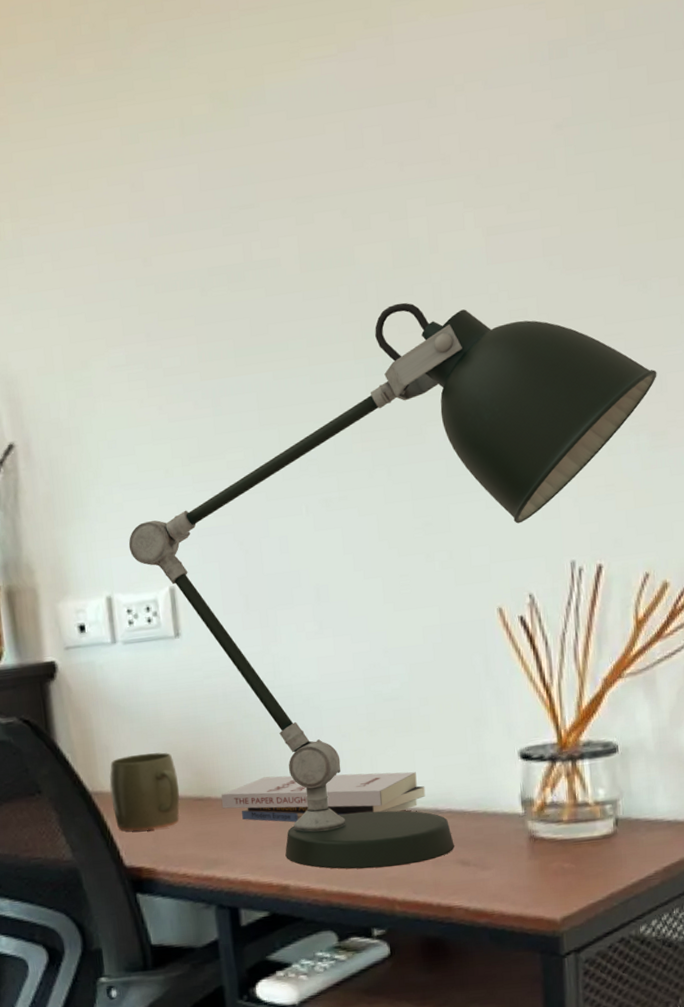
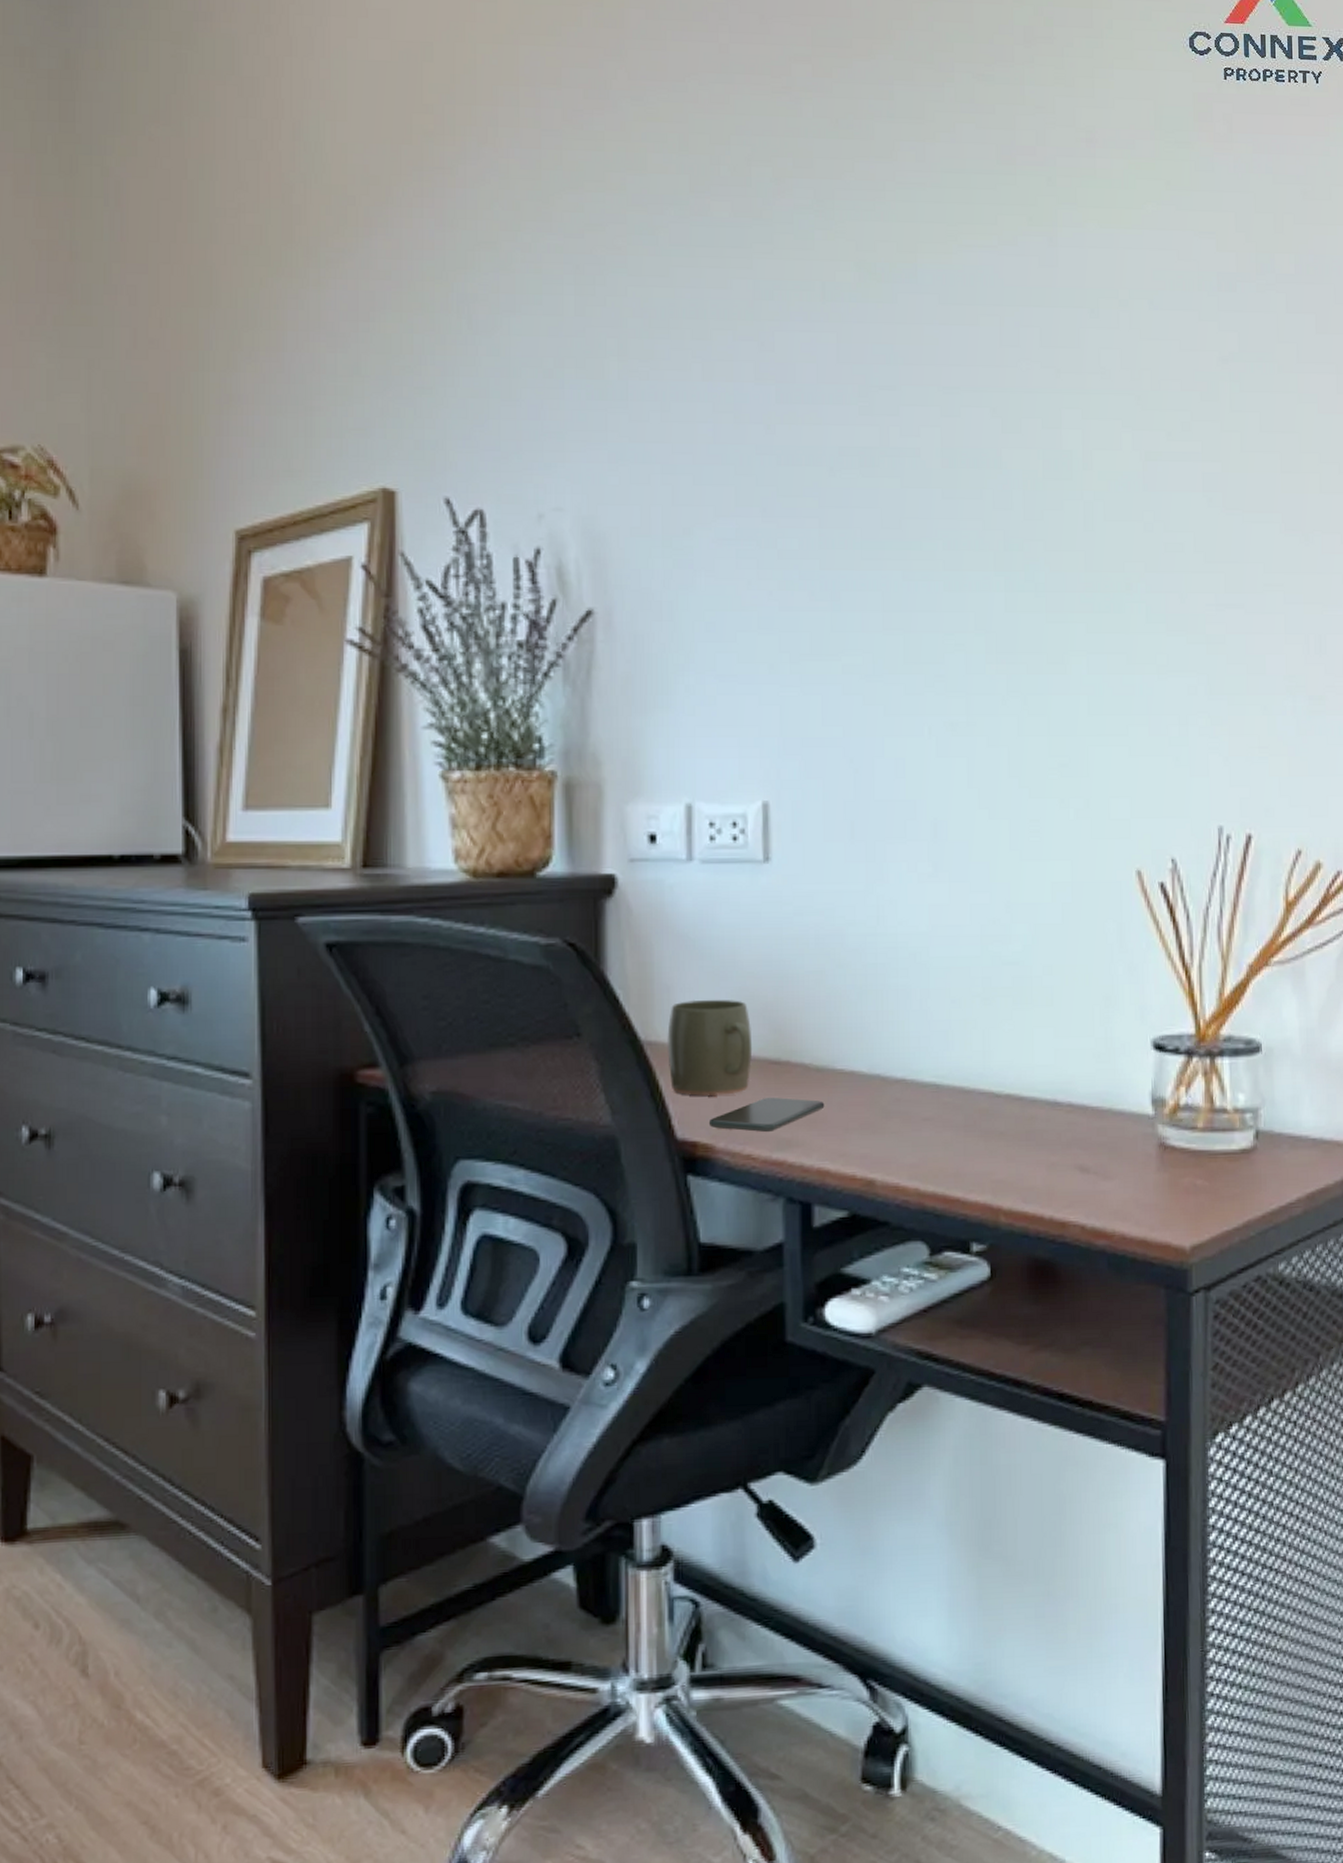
desk lamp: present [128,302,657,870] -> none [718,517,1316,1168]
smartphone: none [149,826,243,856] -> present [708,1097,825,1133]
books: present [221,772,426,823] -> none [802,1042,1044,1102]

